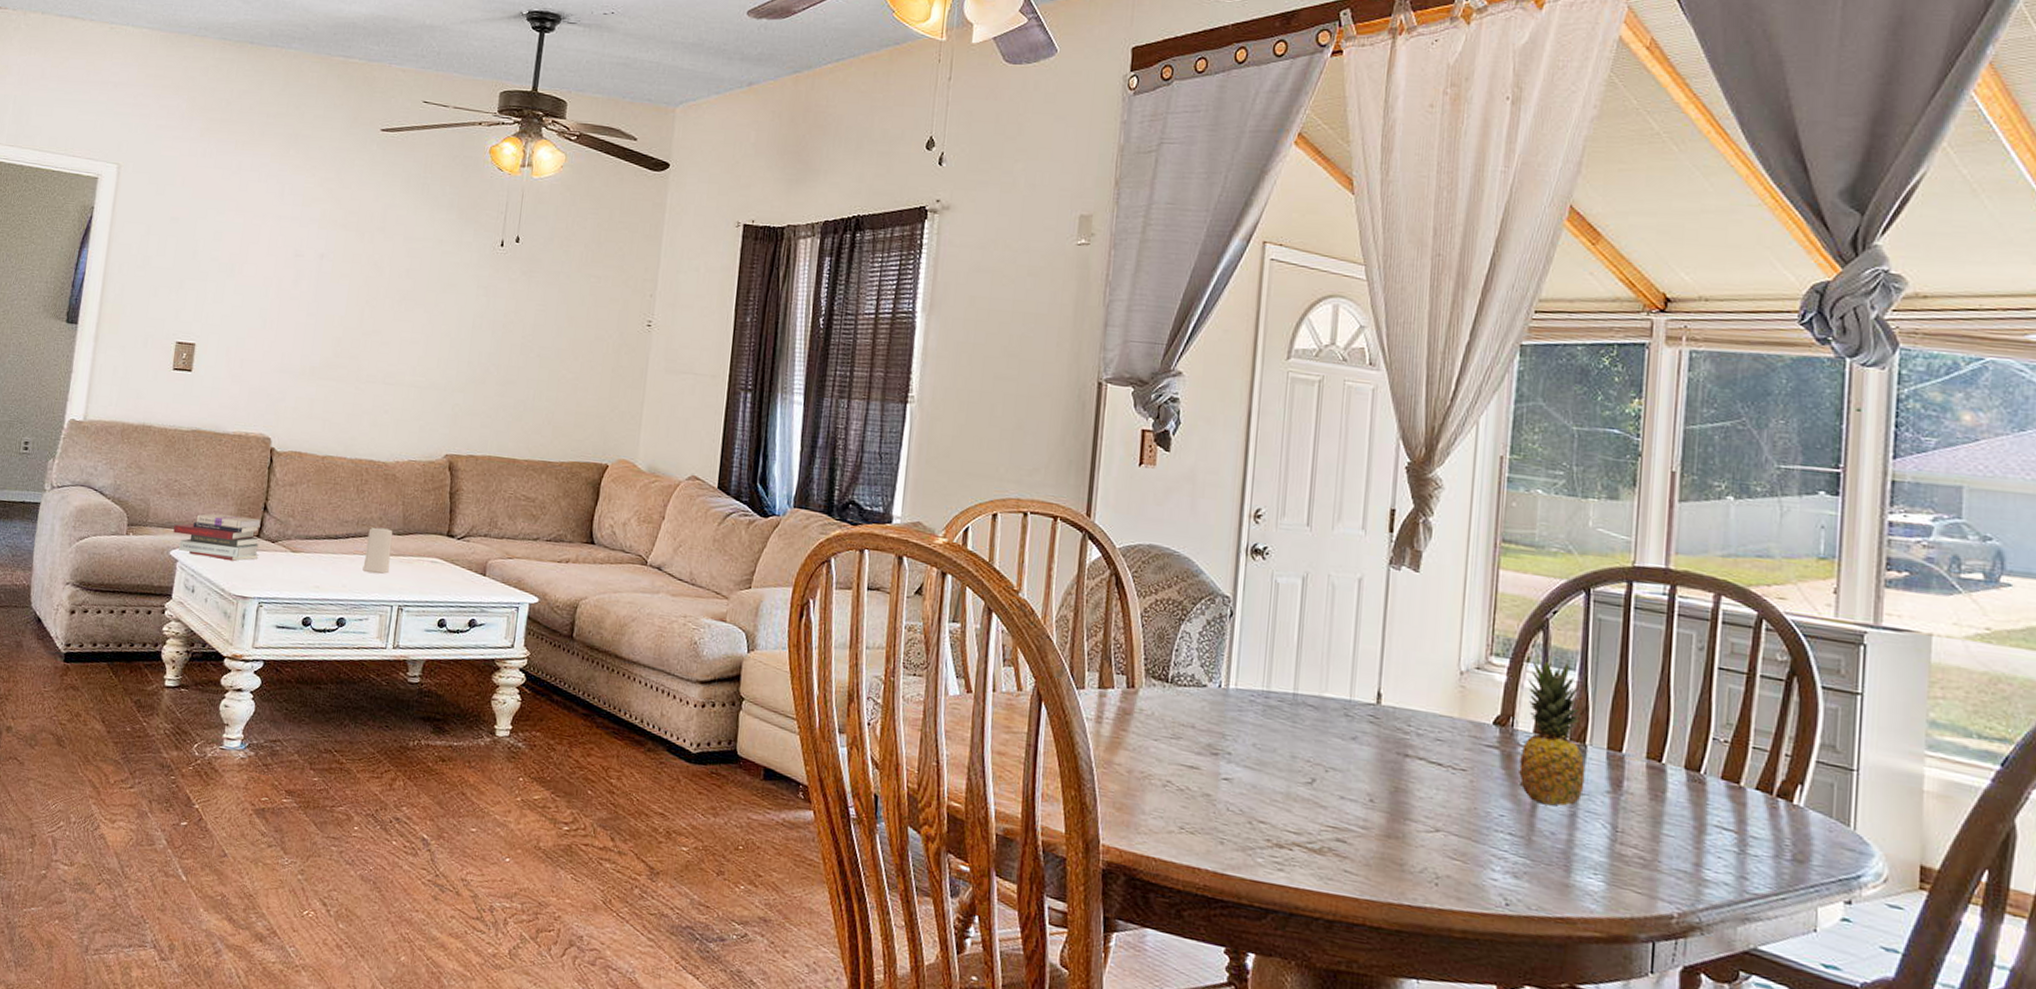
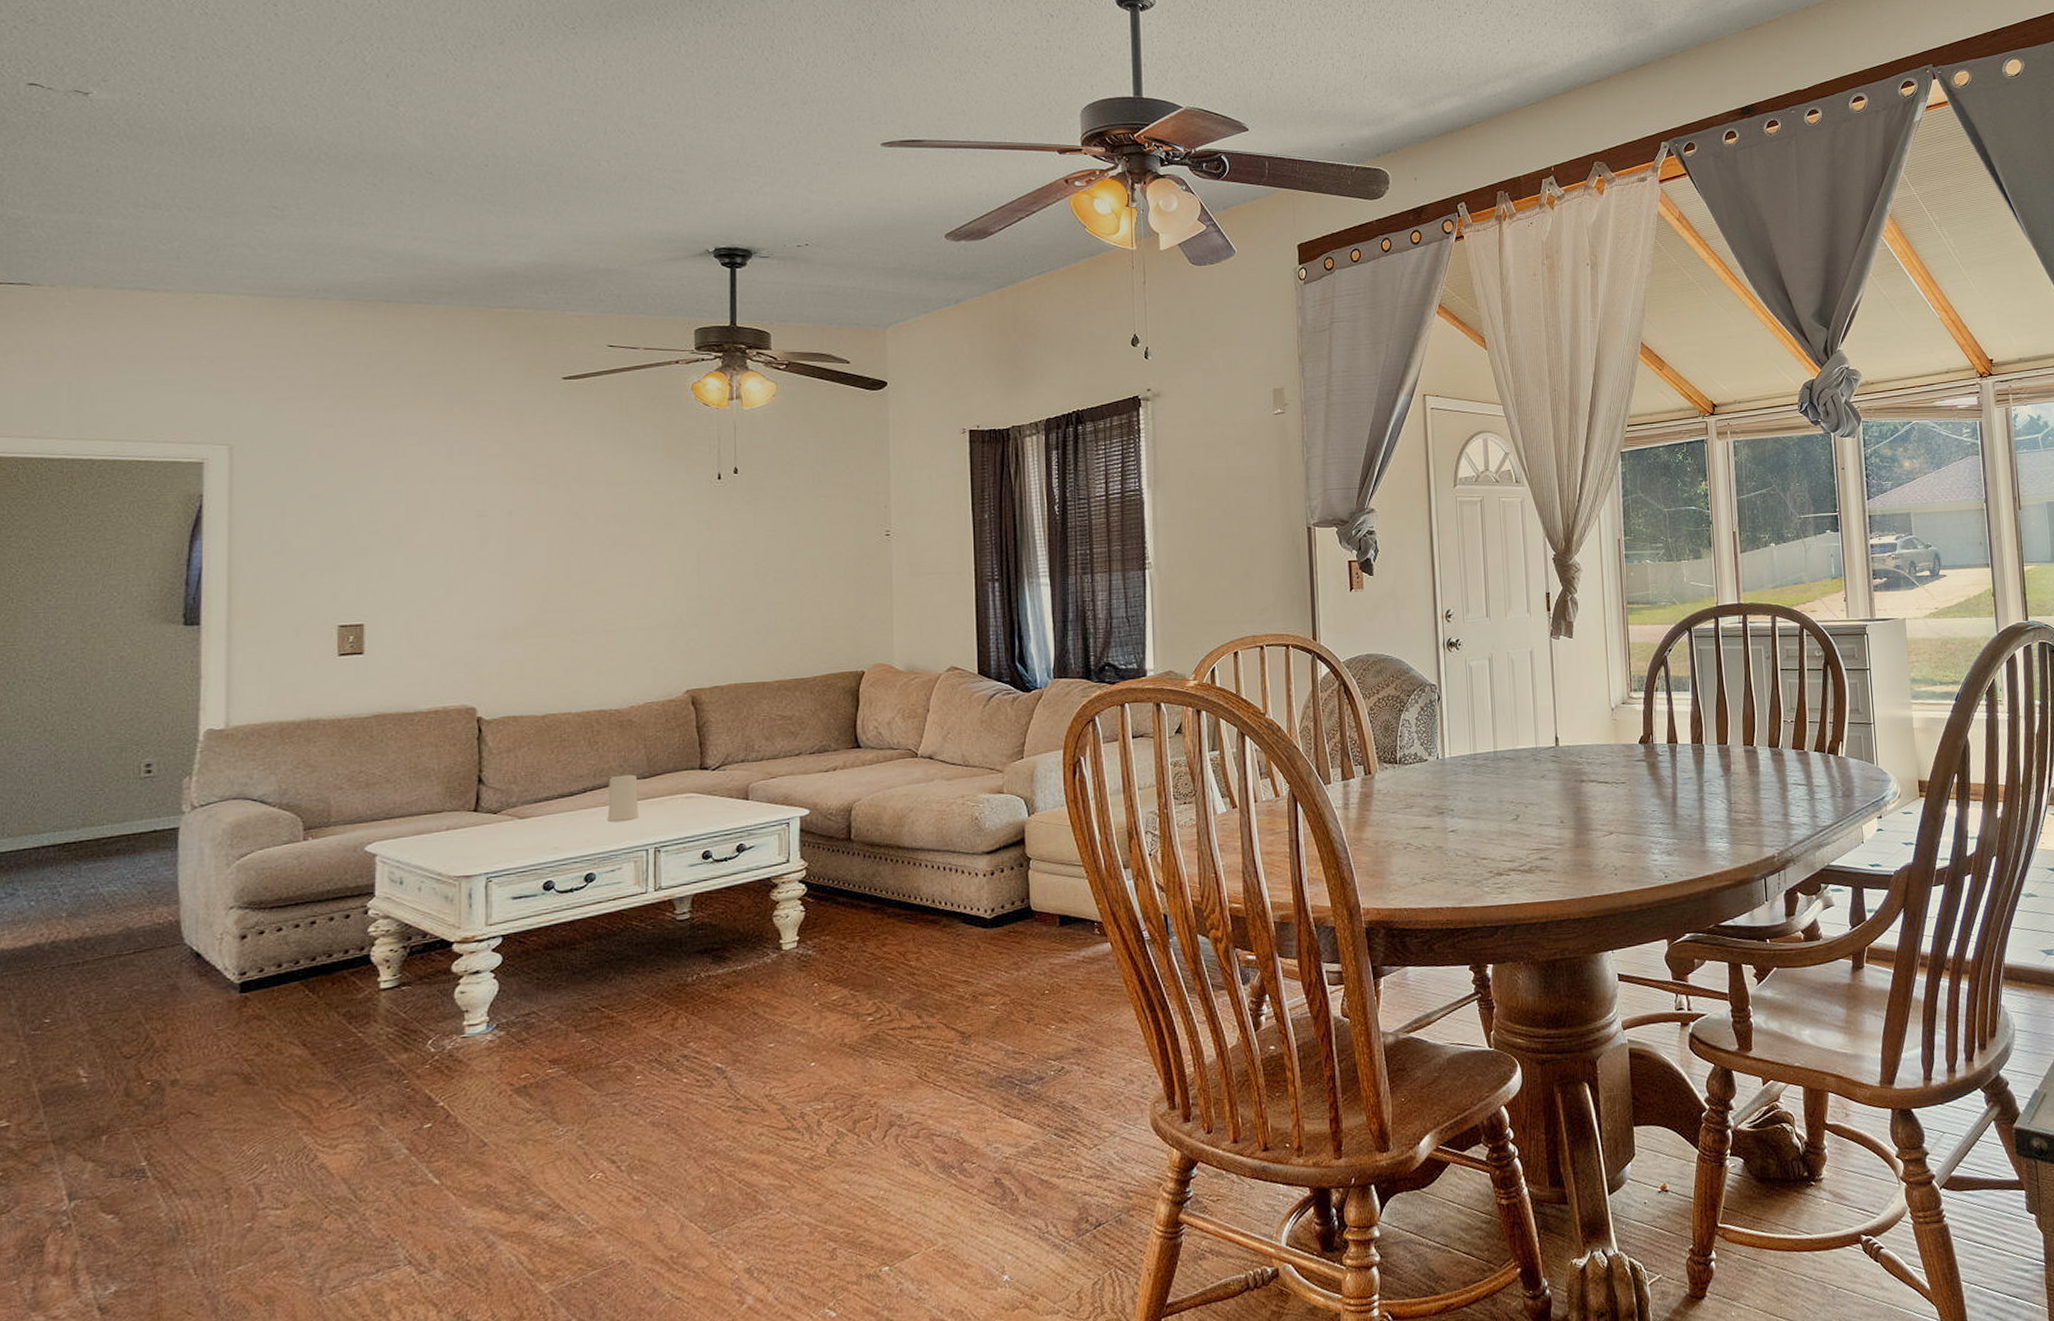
books: present [173,513,261,561] -> none [366,793,478,846]
fruit: present [1518,660,1586,806] -> none [1658,685,1706,796]

